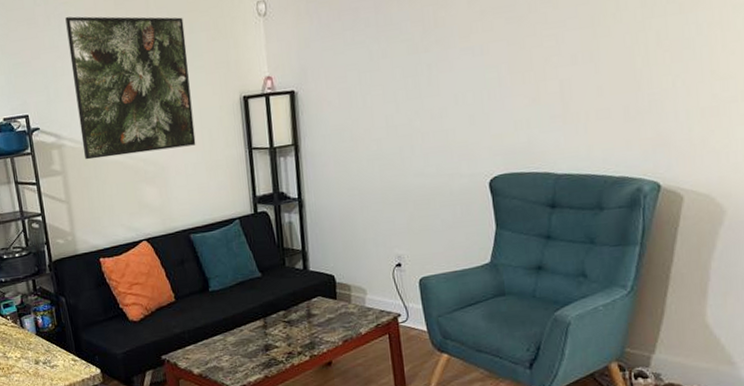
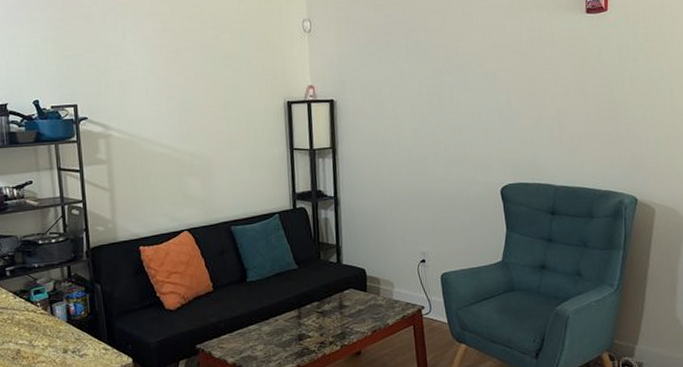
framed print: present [65,16,196,160] -> none [122,17,241,151]

